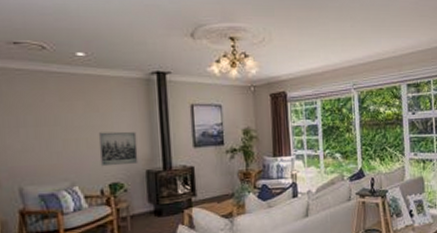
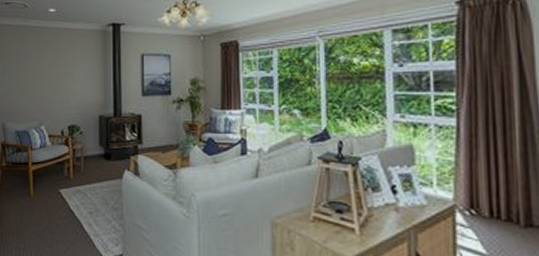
wall art: present [98,131,138,167] -> none [62,78,93,110]

